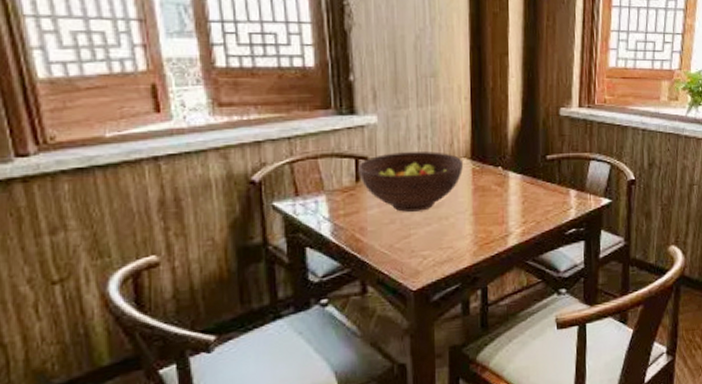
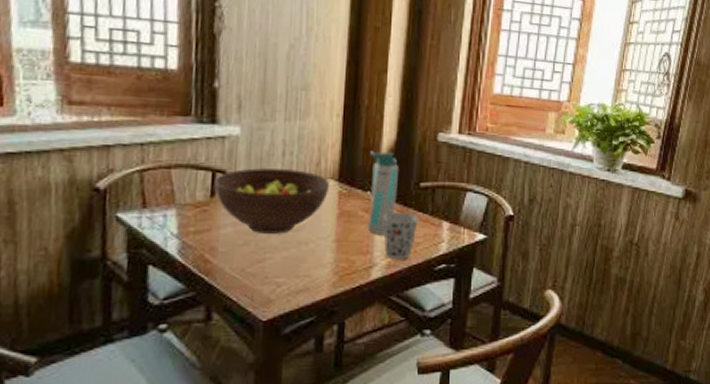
water bottle: none [498,129,526,205] -> present [368,151,398,234]
cup: none [514,182,548,228] -> present [382,210,419,260]

